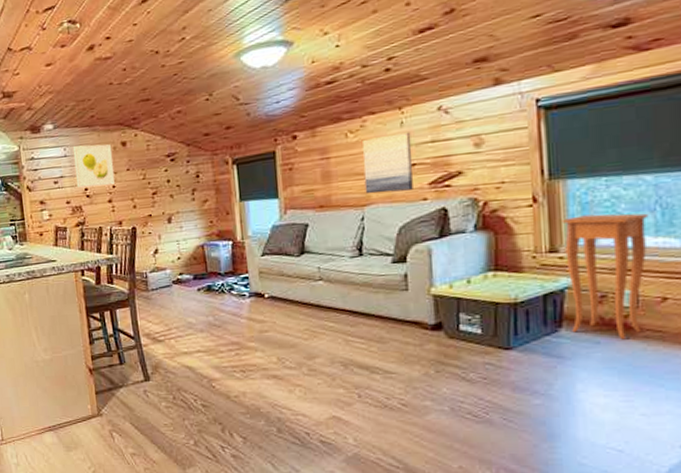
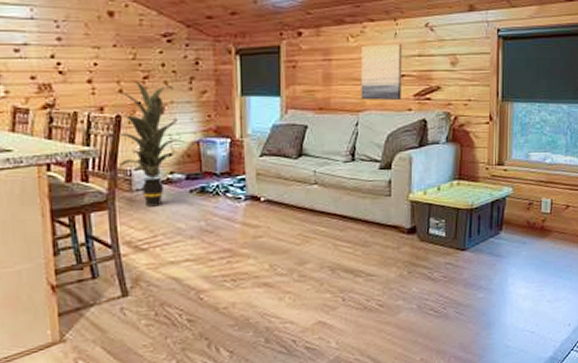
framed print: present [72,144,116,188] -> none [42,8,98,62]
indoor plant: none [130,196,194,304] -> present [115,80,188,207]
side table: present [562,213,649,340] -> none [508,134,563,240]

